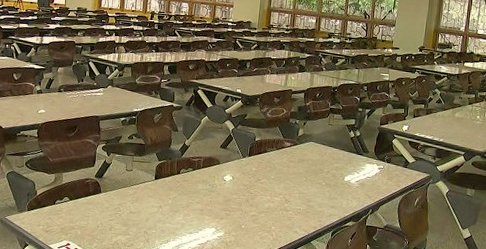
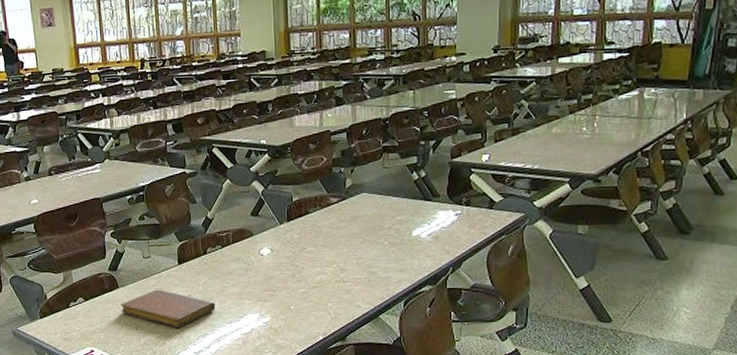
notebook: none [99,198,181,233] -> present [120,289,216,329]

